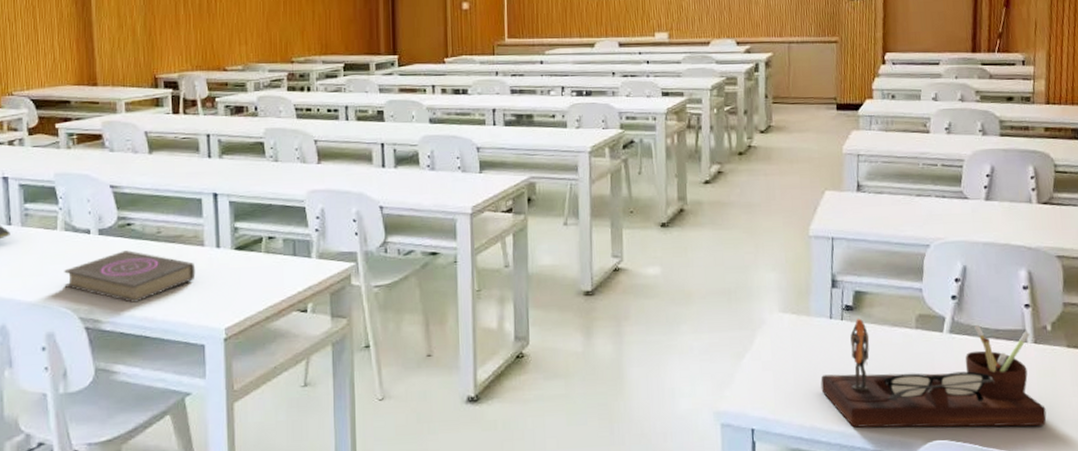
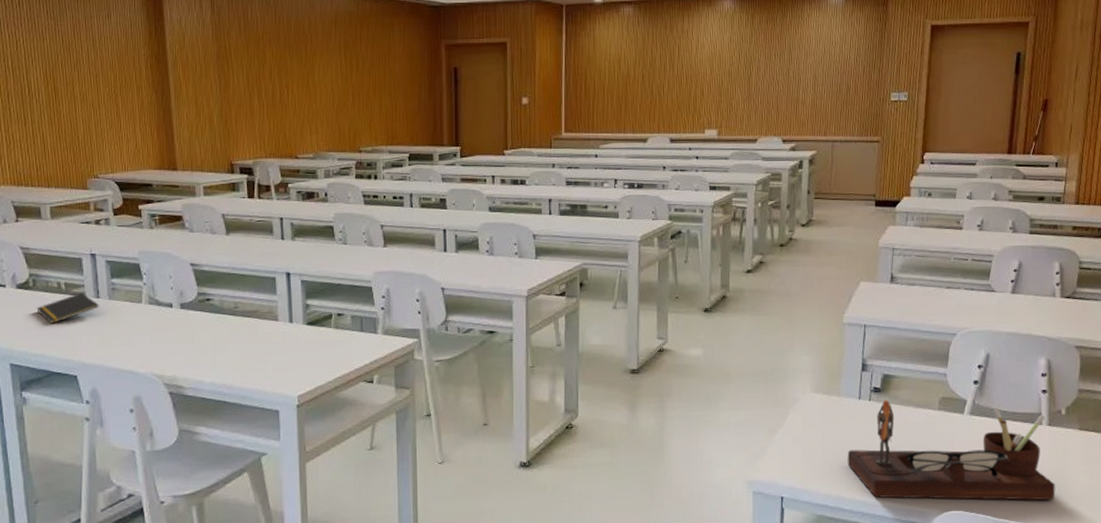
book: present [64,250,196,303] -> none [149,323,270,371]

